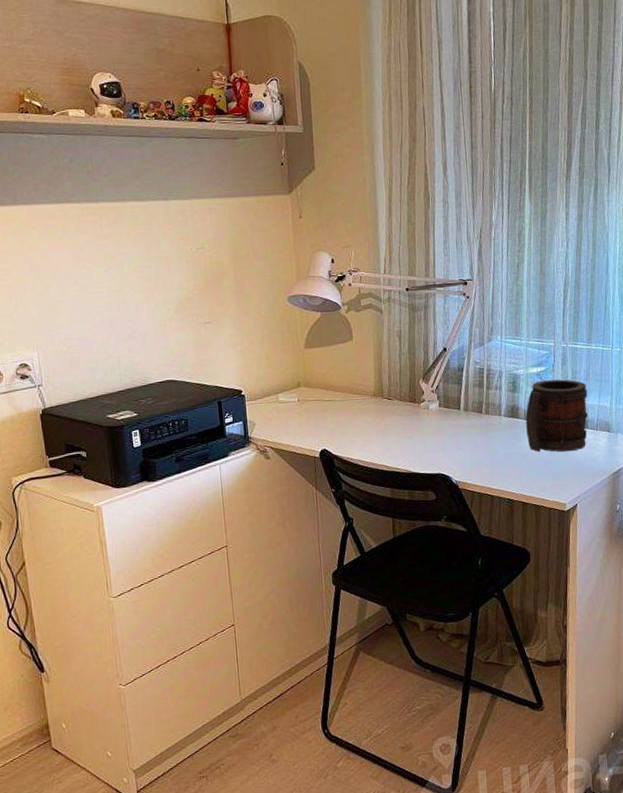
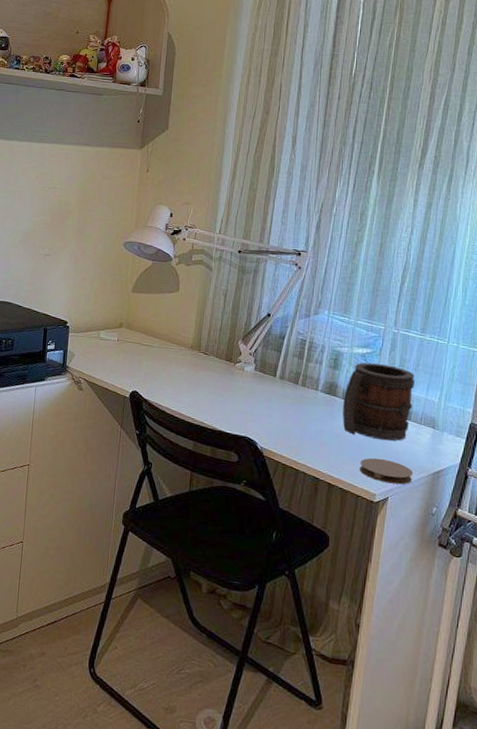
coaster: none [548,469,596,491] -> present [359,457,414,485]

